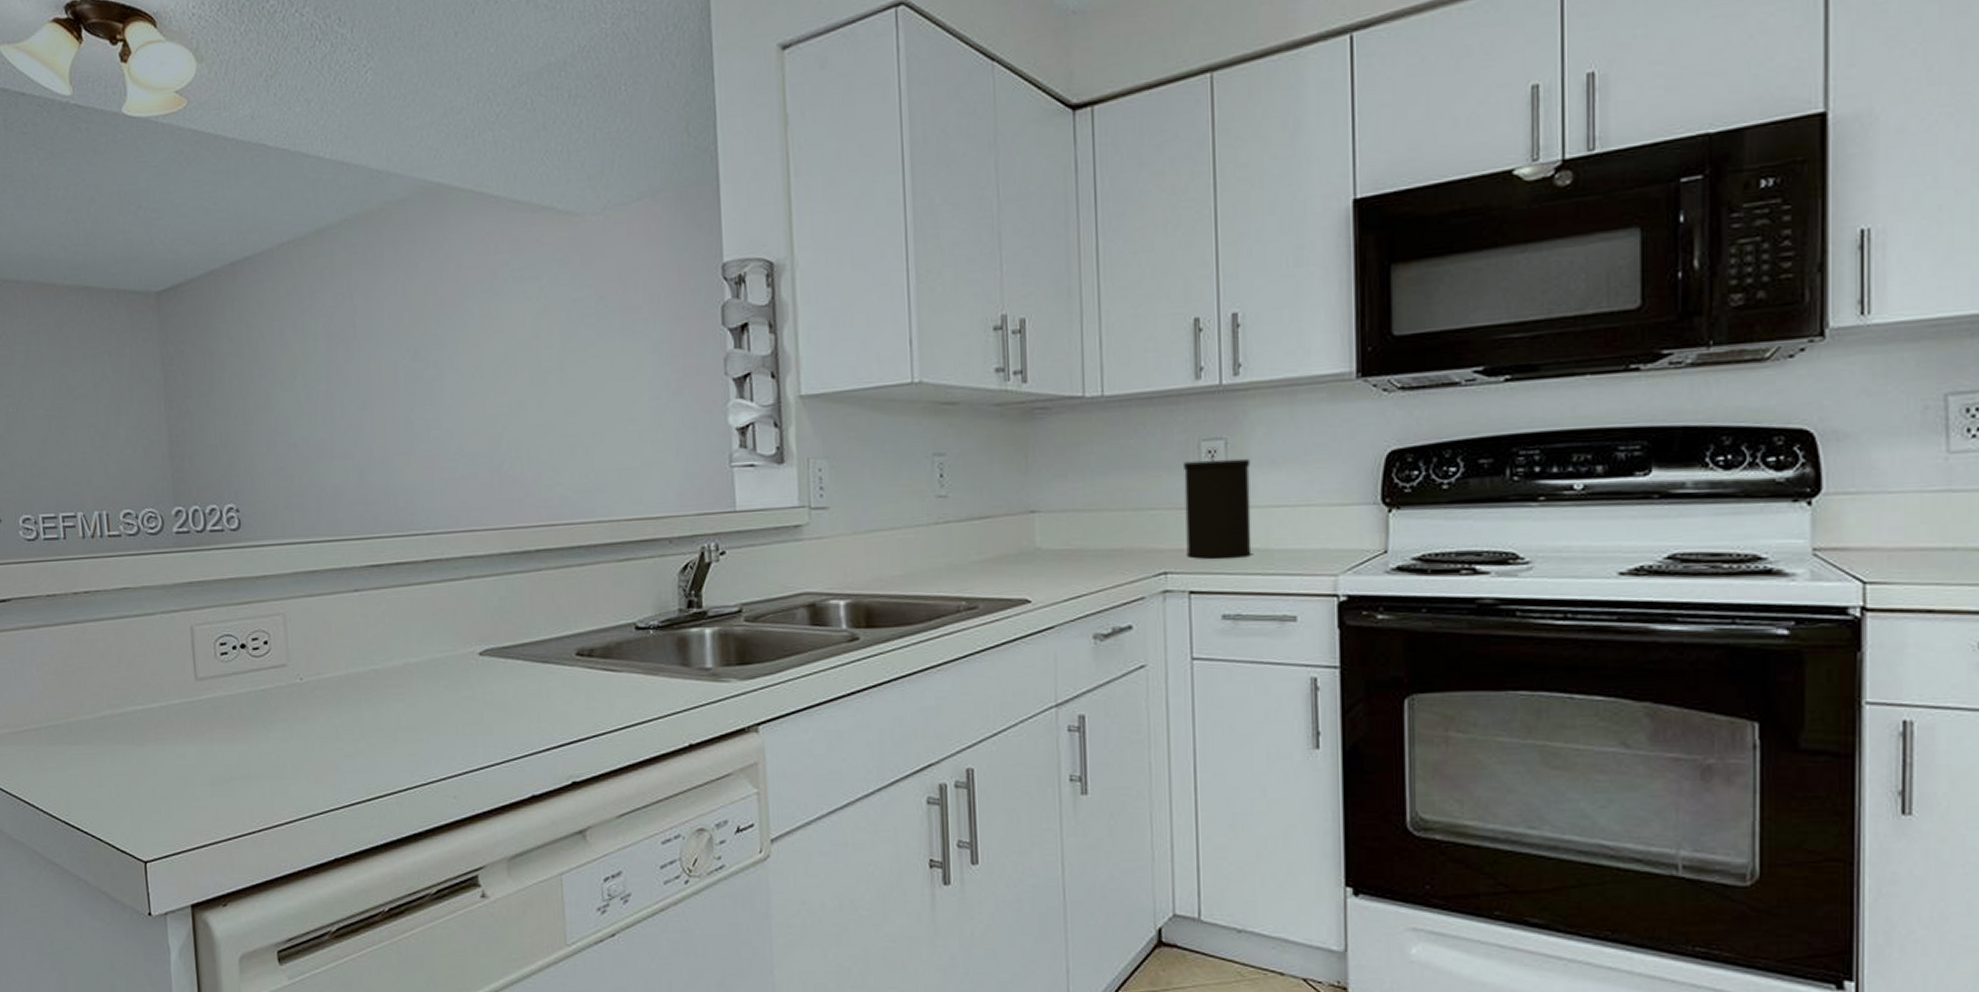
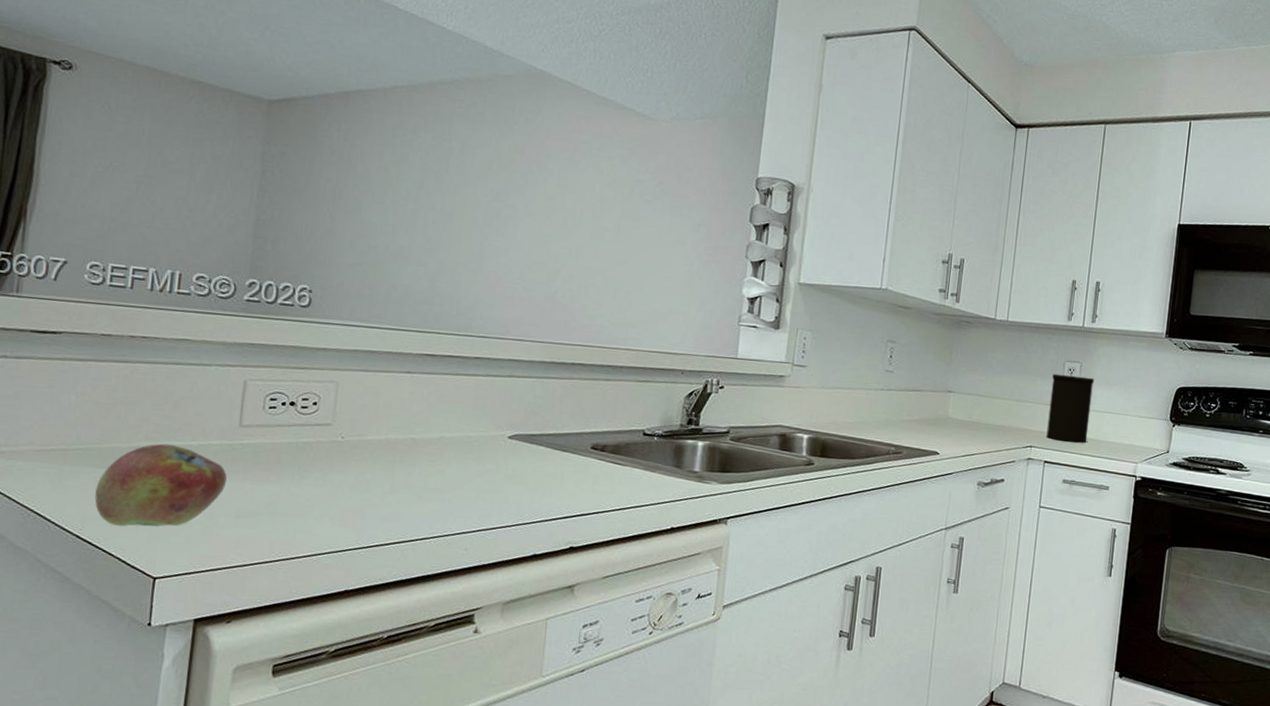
fruit: none [73,709,195,808] -> present [94,443,228,527]

